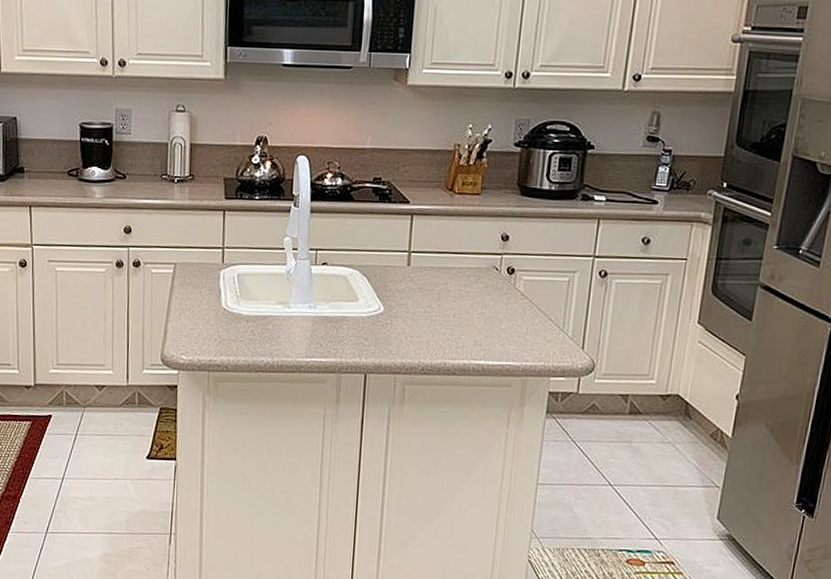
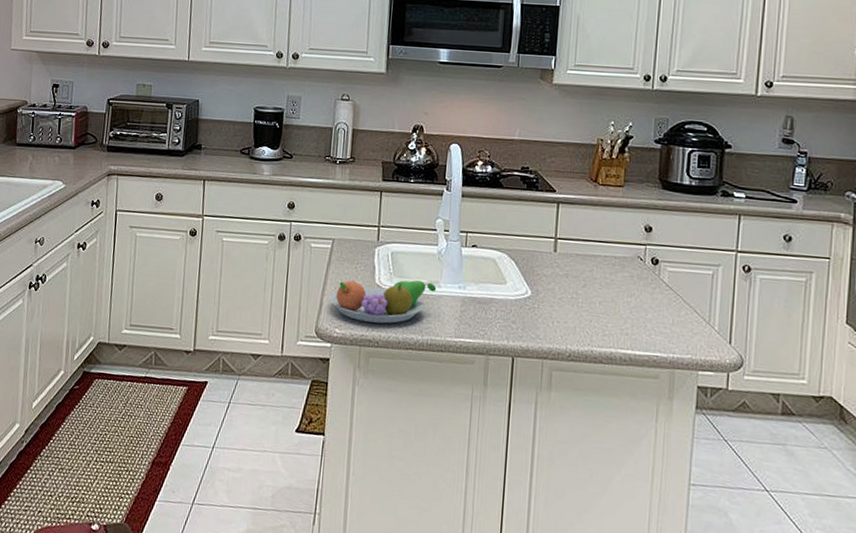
fruit bowl: none [174,302,286,348] -> present [329,280,437,324]

